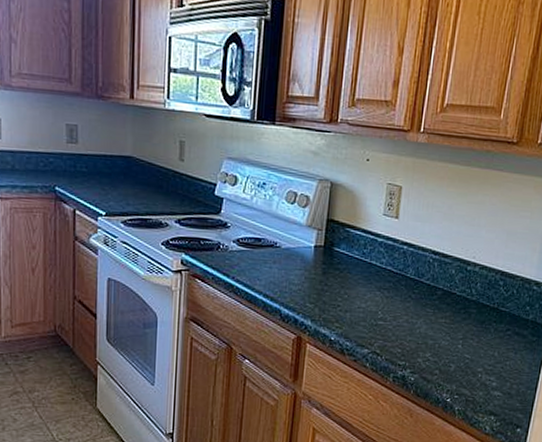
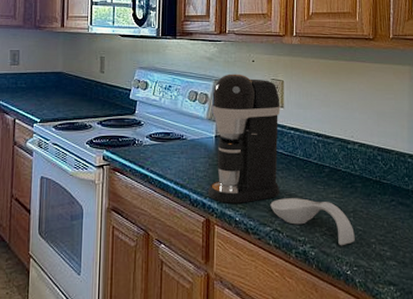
coffee maker: none [302,173,395,322] -> present [208,74,281,203]
spoon rest: none [371,320,461,374] -> present [270,198,355,246]

